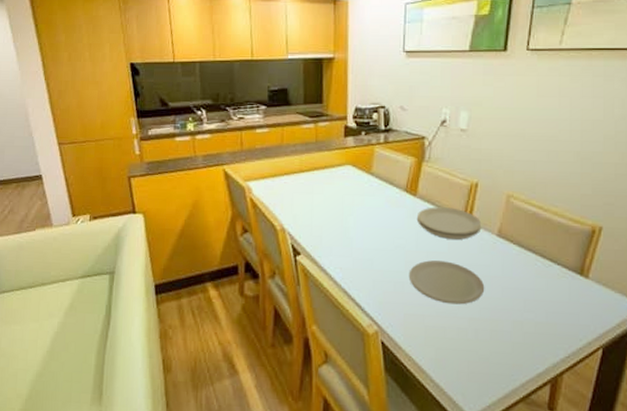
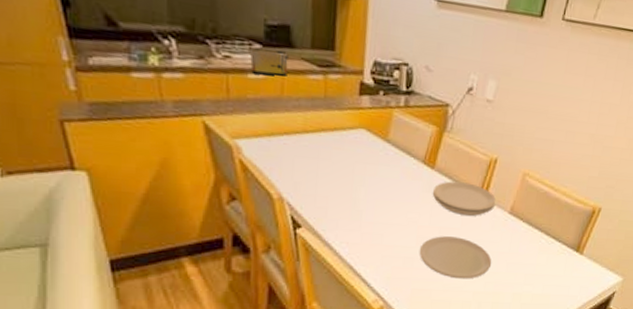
toaster: none [258,108,288,129] -> present [250,48,290,77]

